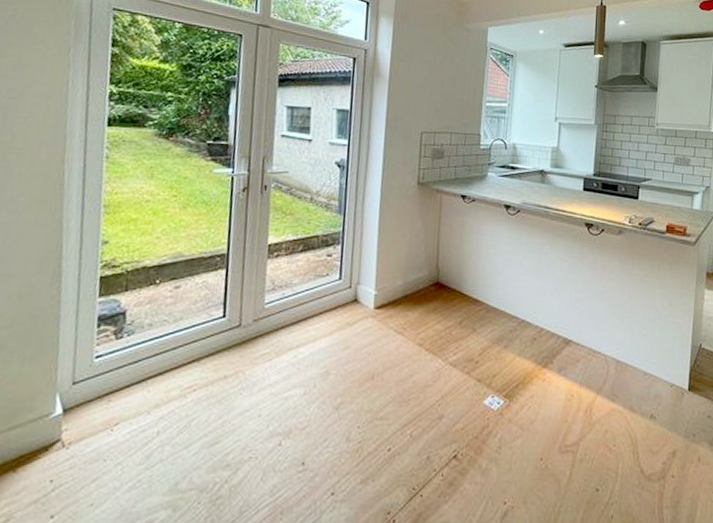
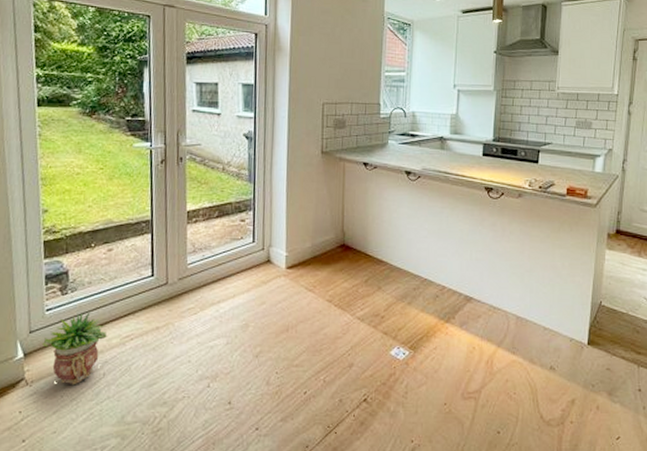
potted plant: none [87,358,166,447] -> present [43,311,107,385]

